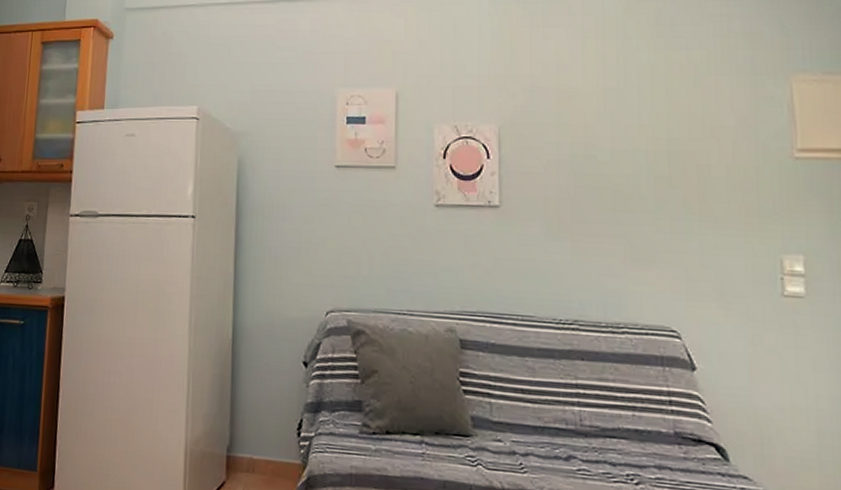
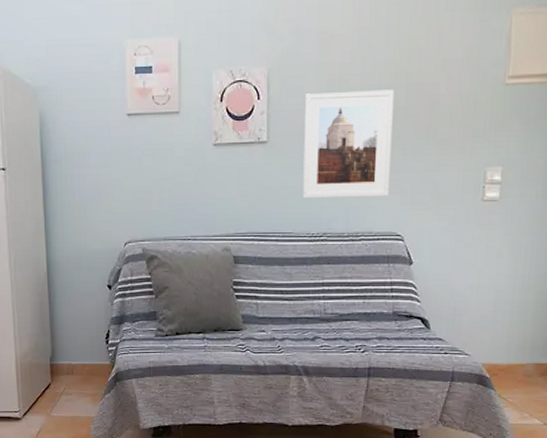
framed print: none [543,155,656,281] -> present [301,89,394,199]

